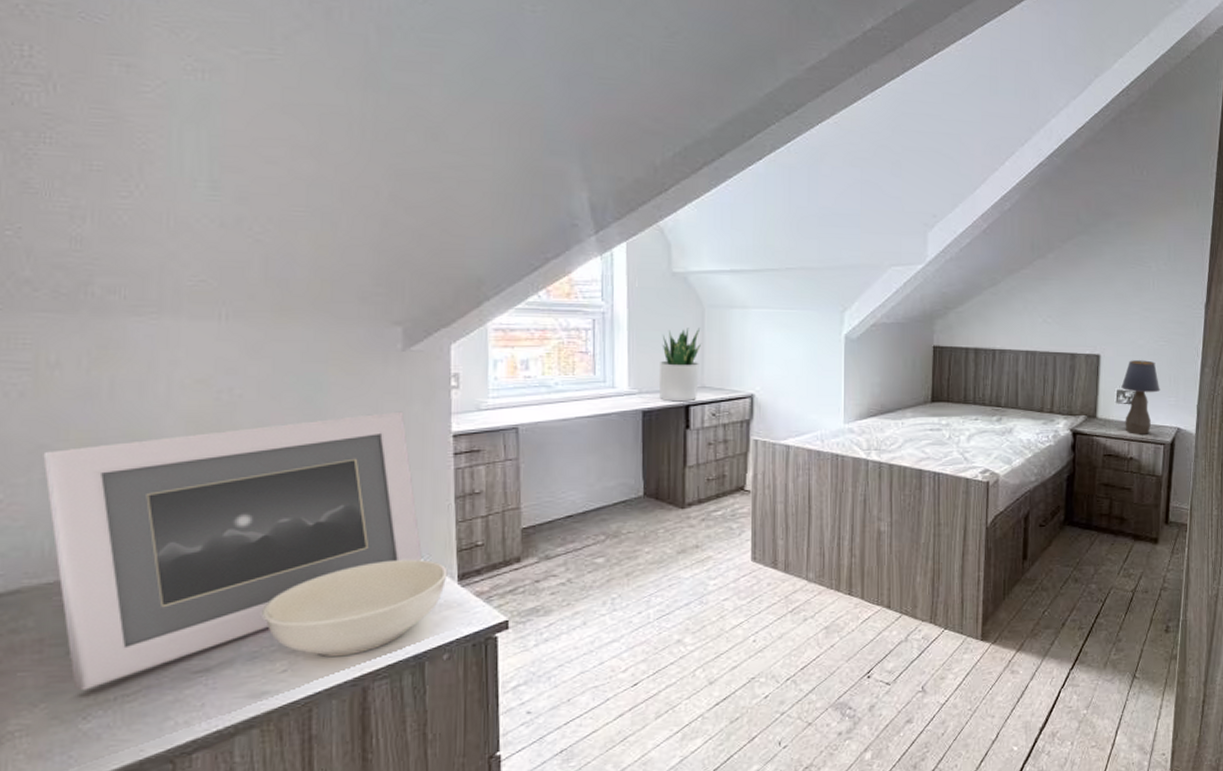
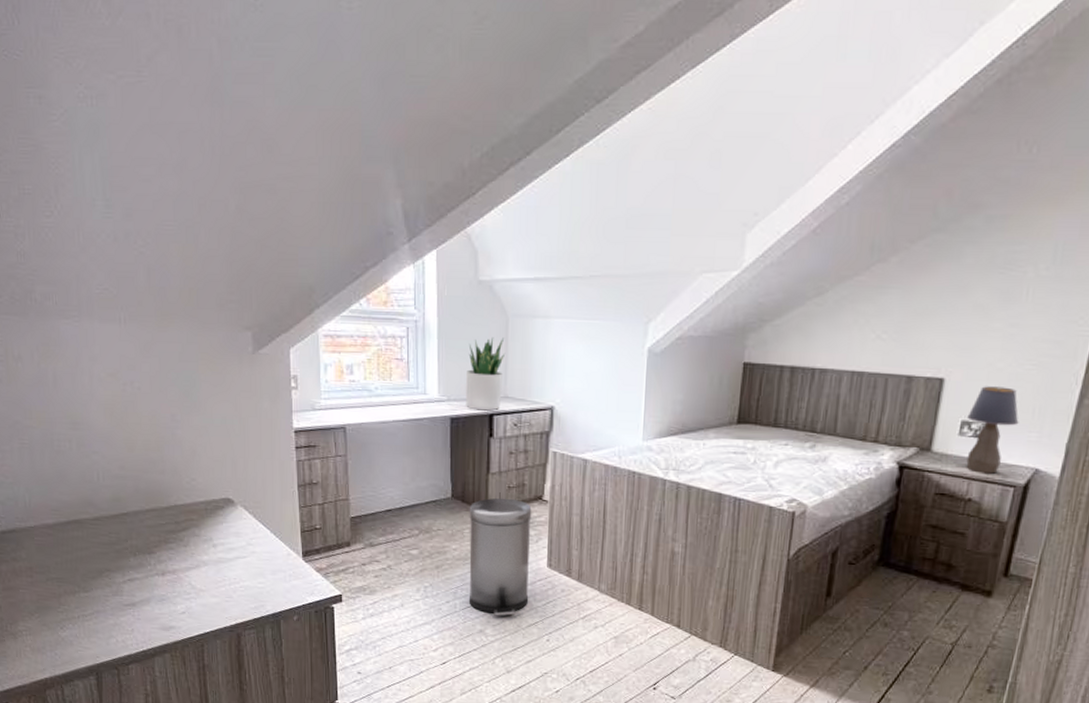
picture frame: present [43,411,422,691] -> none [18,407,275,608]
bowl: present [262,559,448,657] -> none [166,534,295,607]
pedal bin: none [664,491,733,622] -> present [469,497,532,616]

